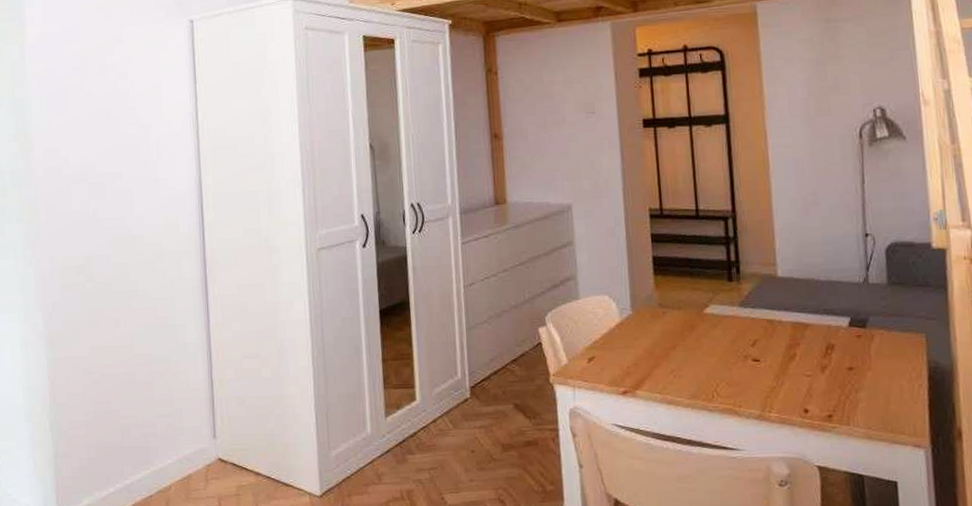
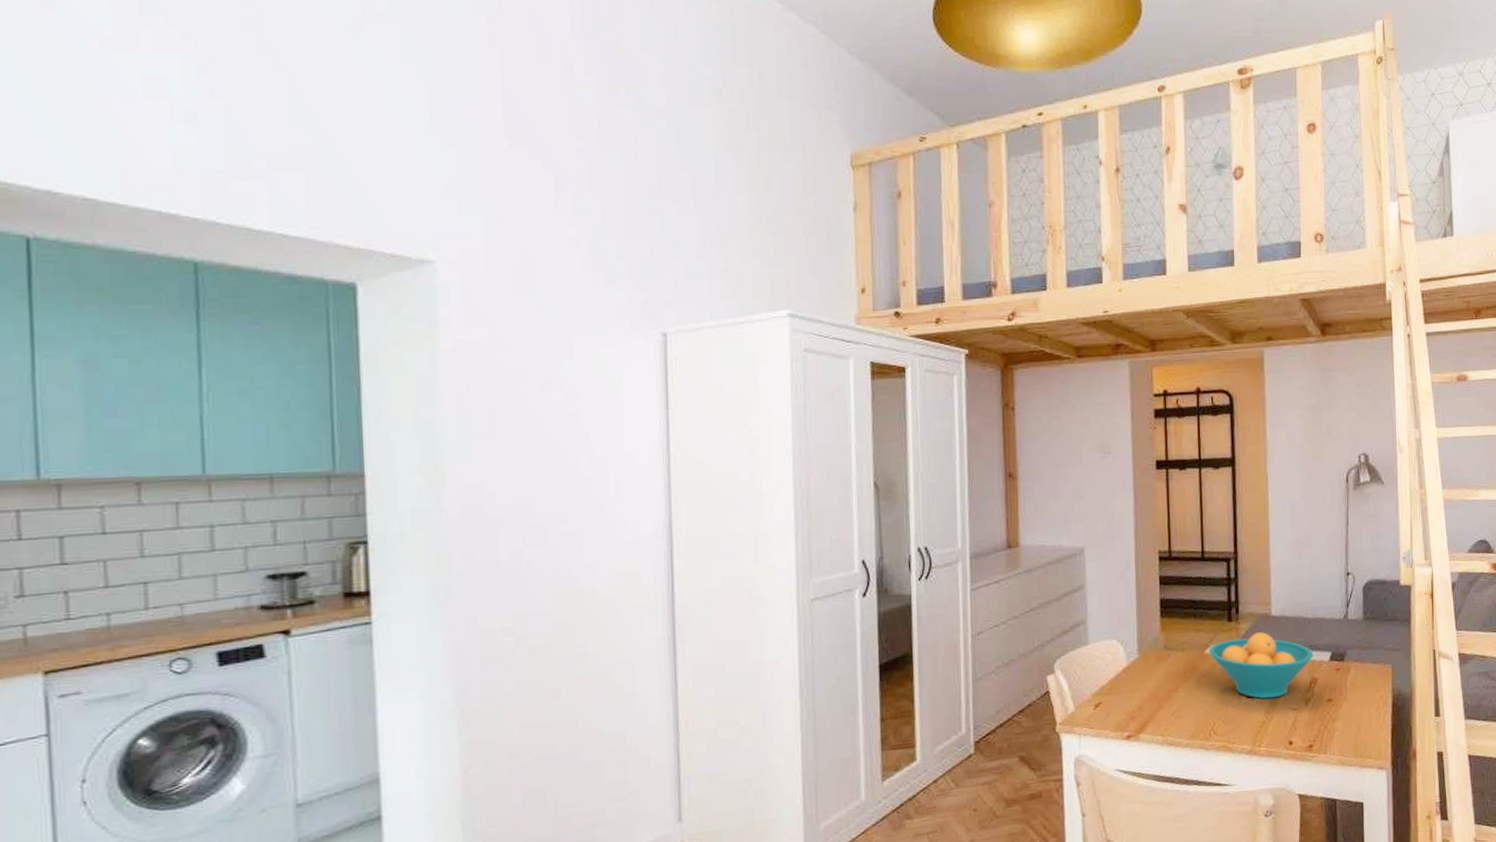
fruit bowl: none [708,293,829,363] -> present [1209,632,1314,699]

